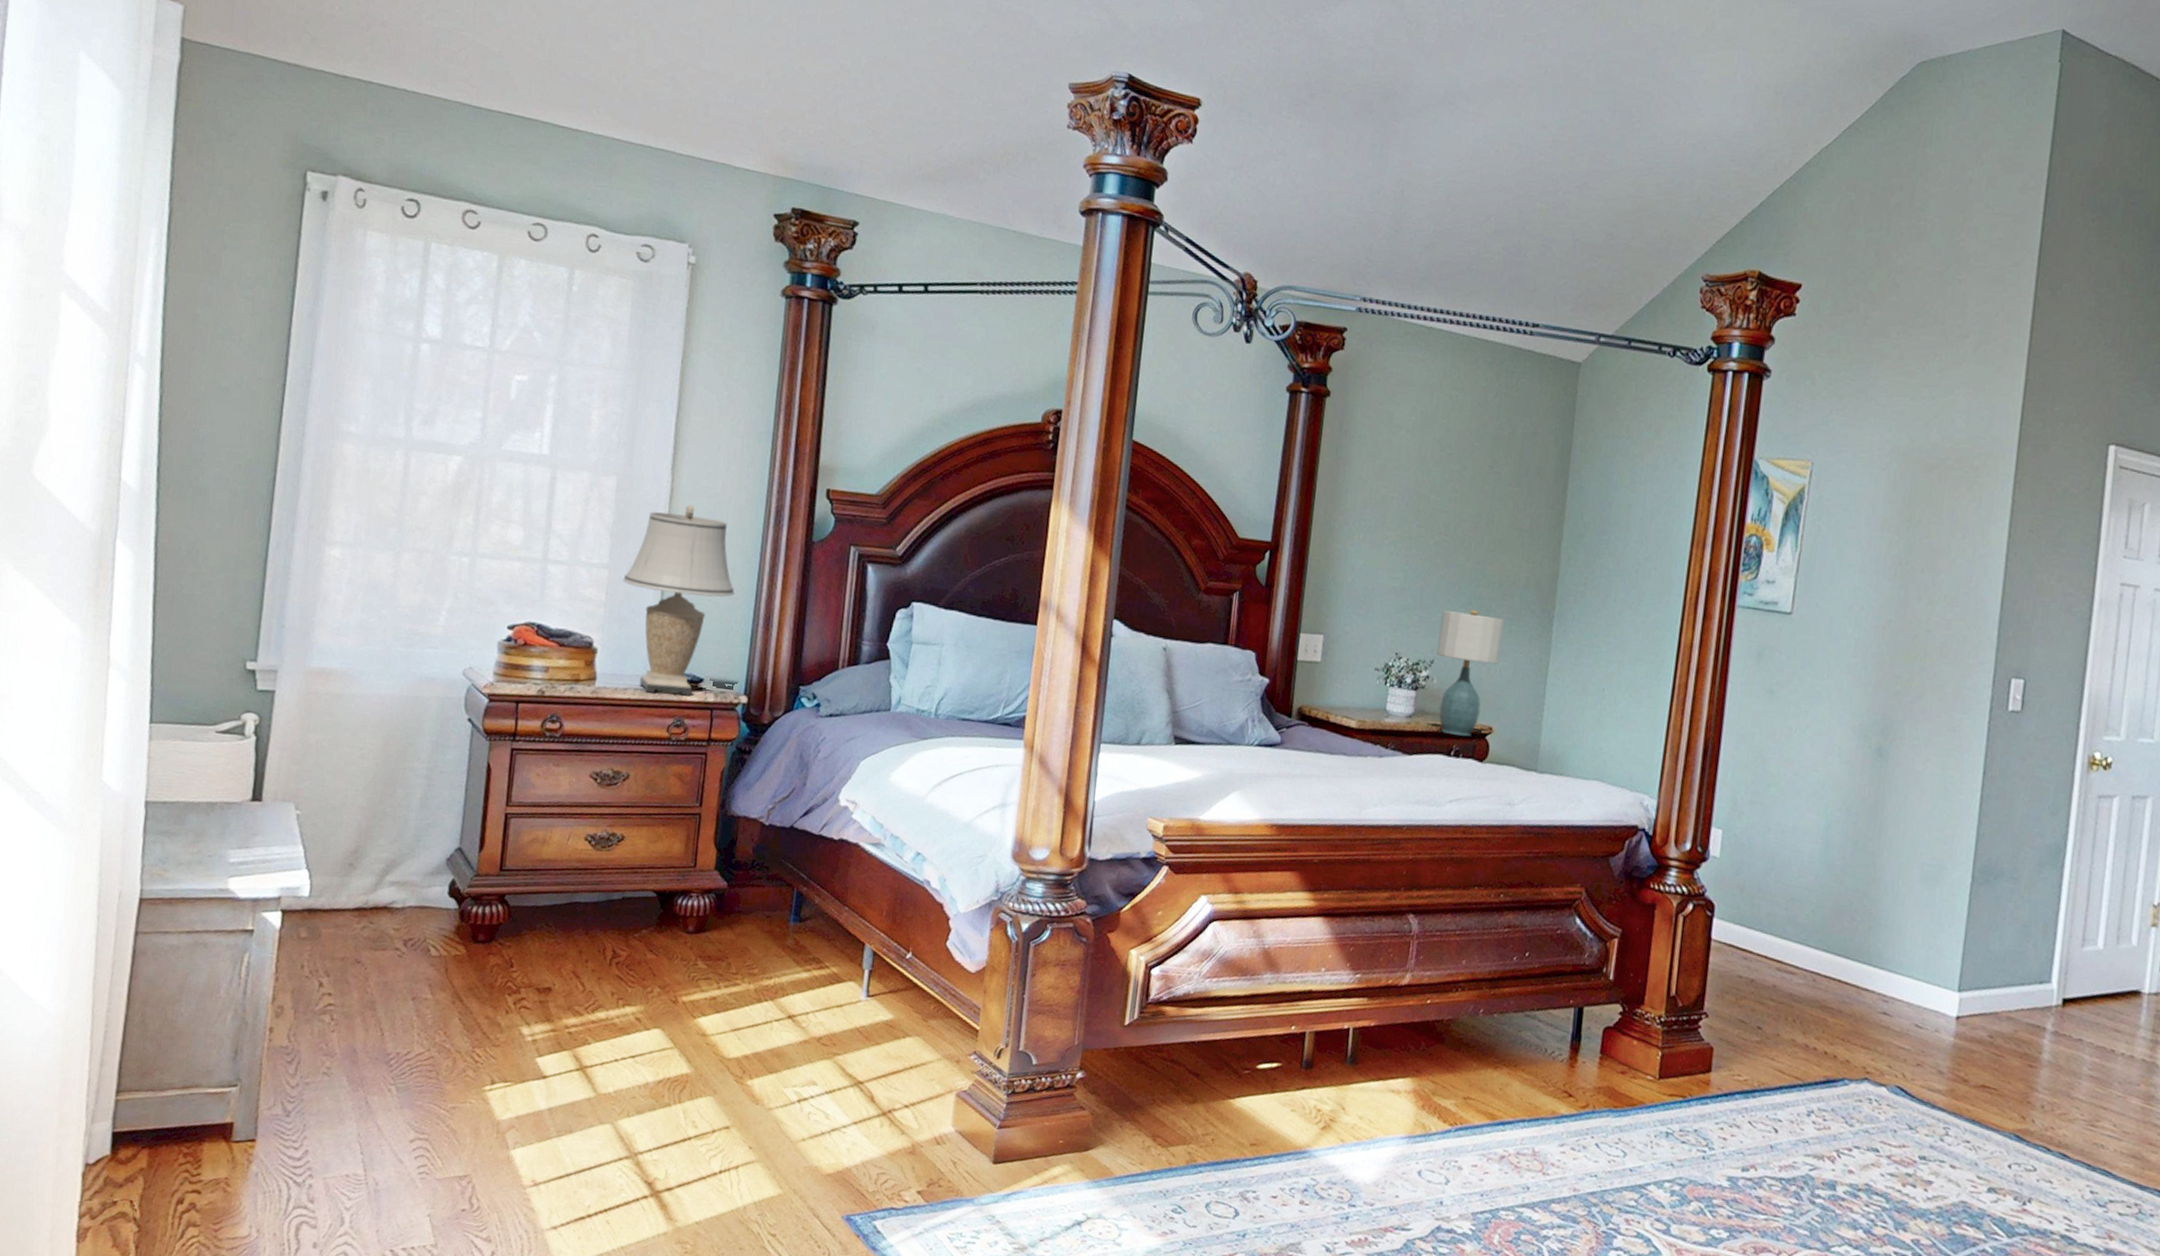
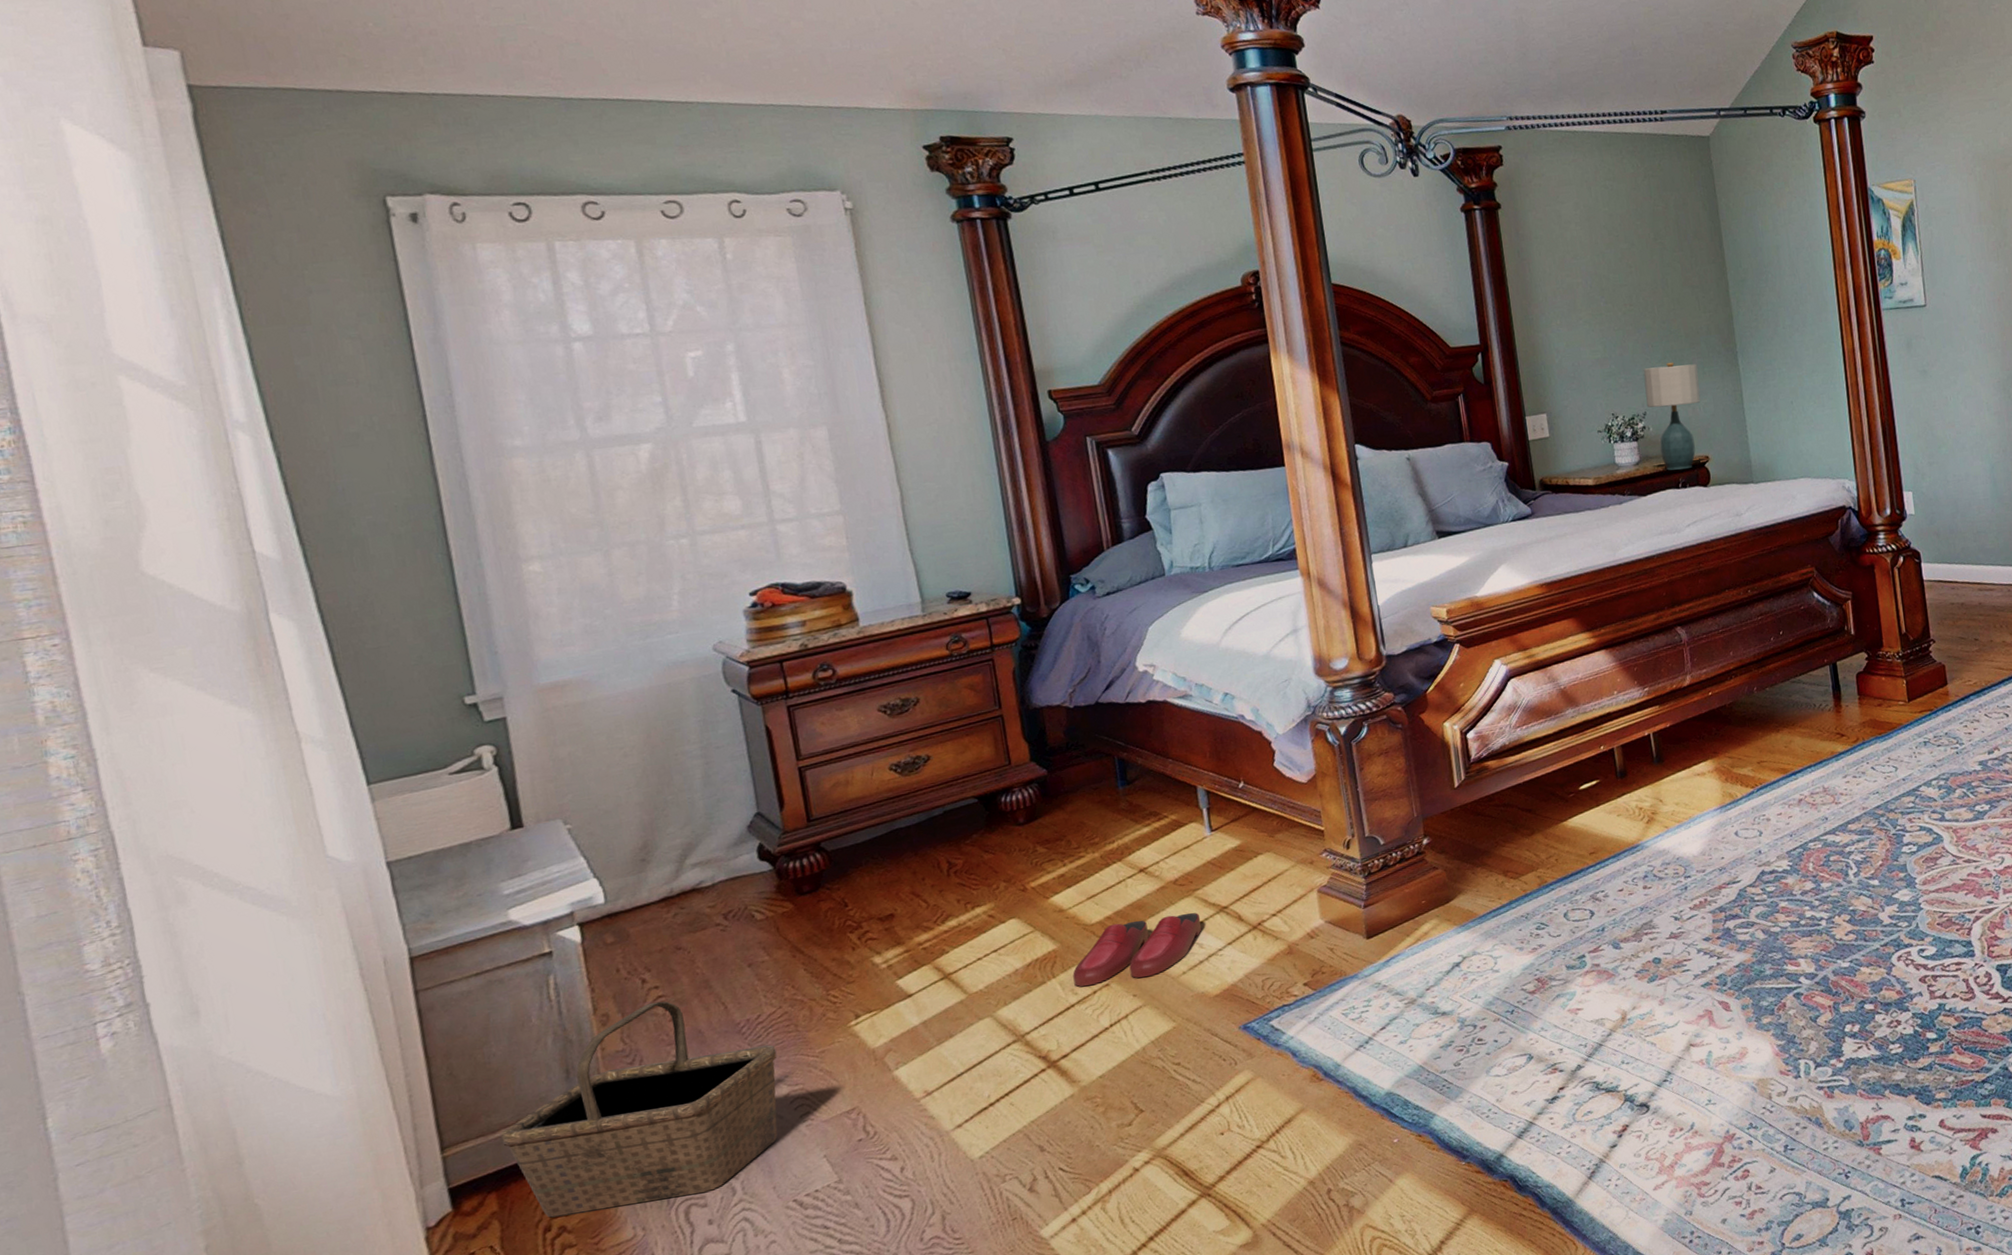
basket: none [166,1008,414,1214] -> present [501,1001,778,1218]
table lamp: present [623,504,735,697] -> none [860,435,981,619]
slippers: none [697,1064,834,1133] -> present [1072,912,1202,987]

